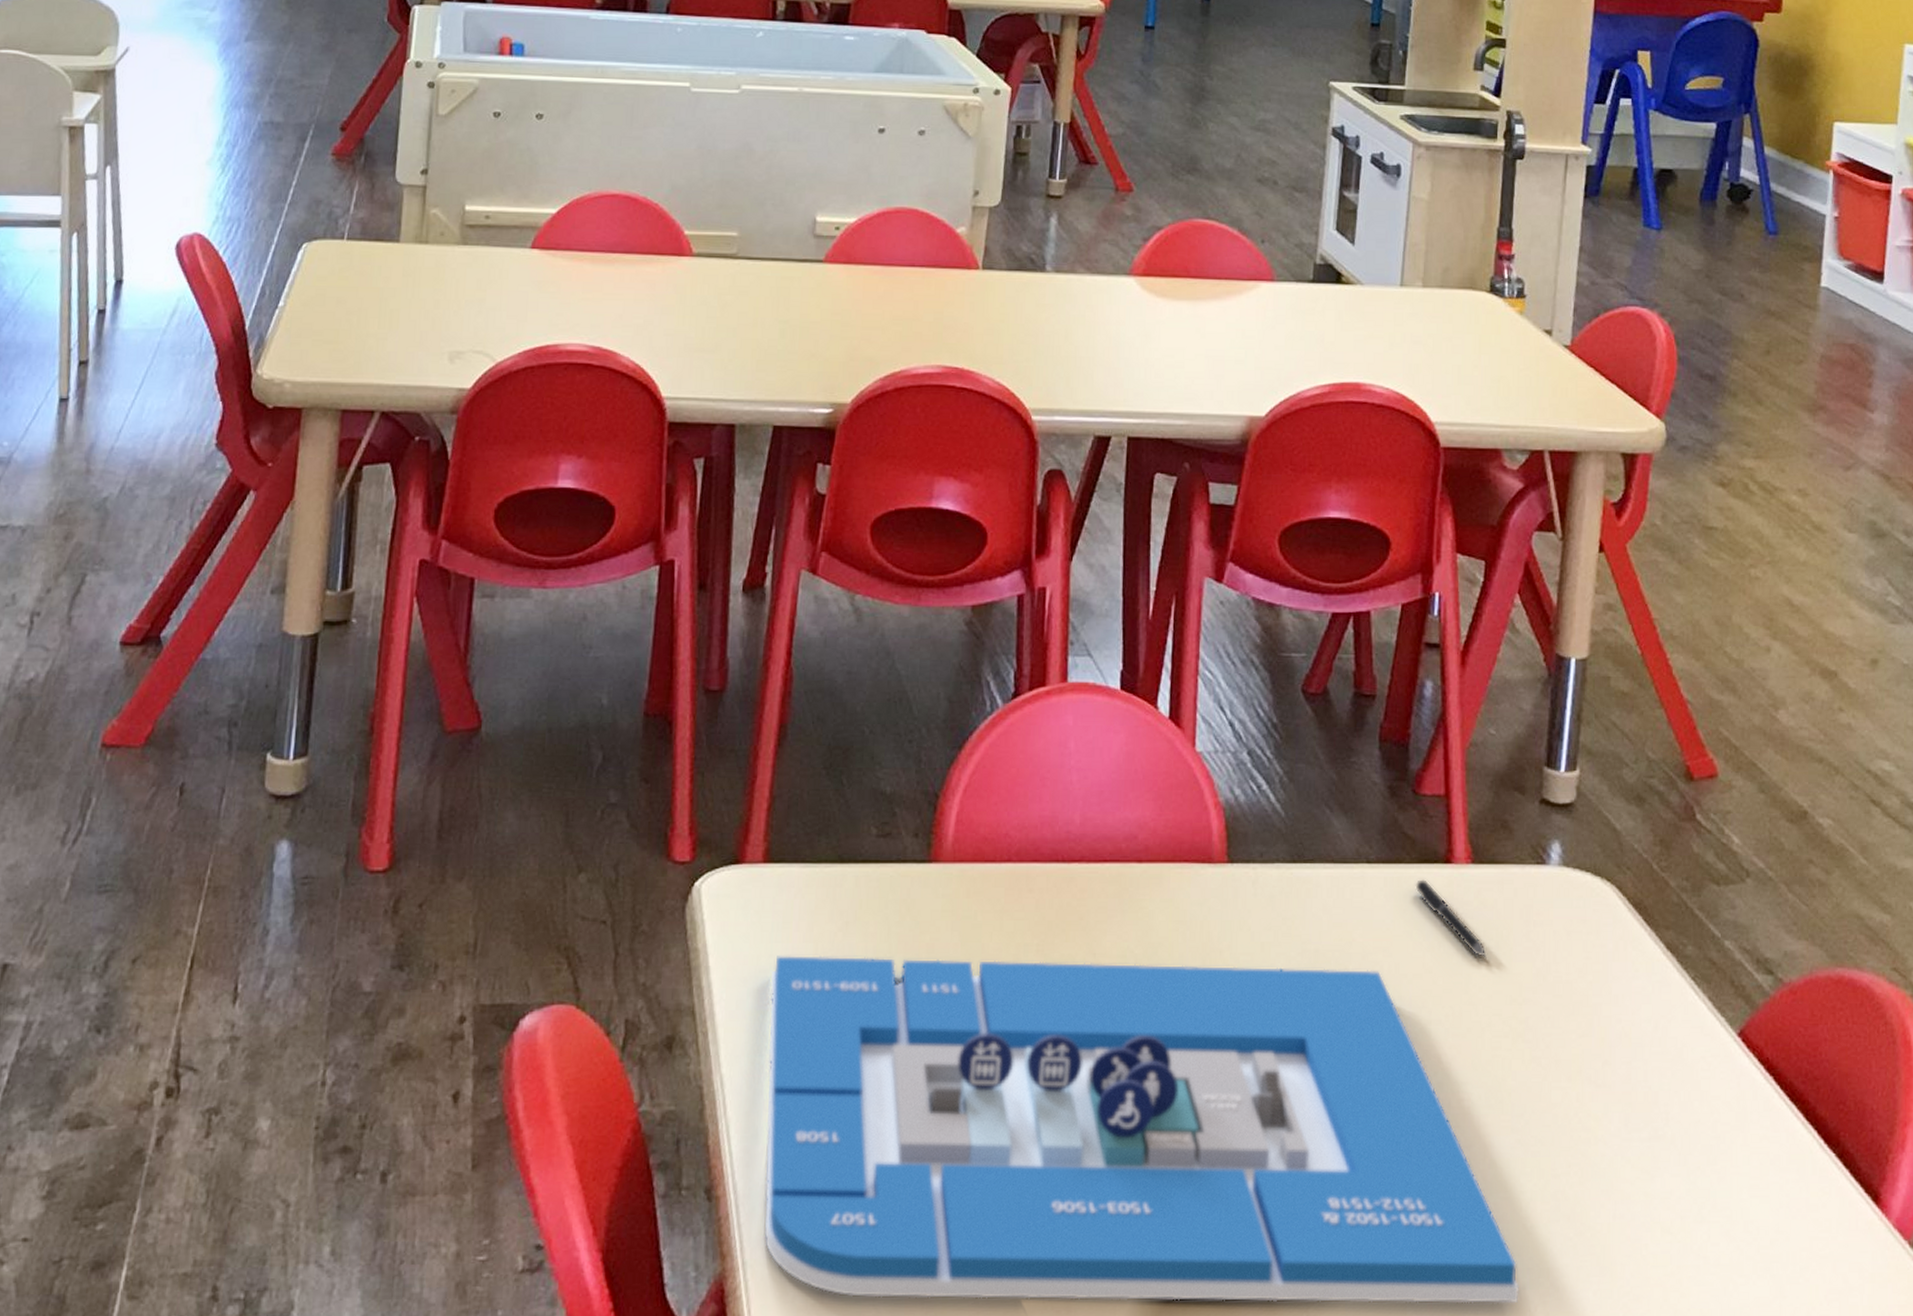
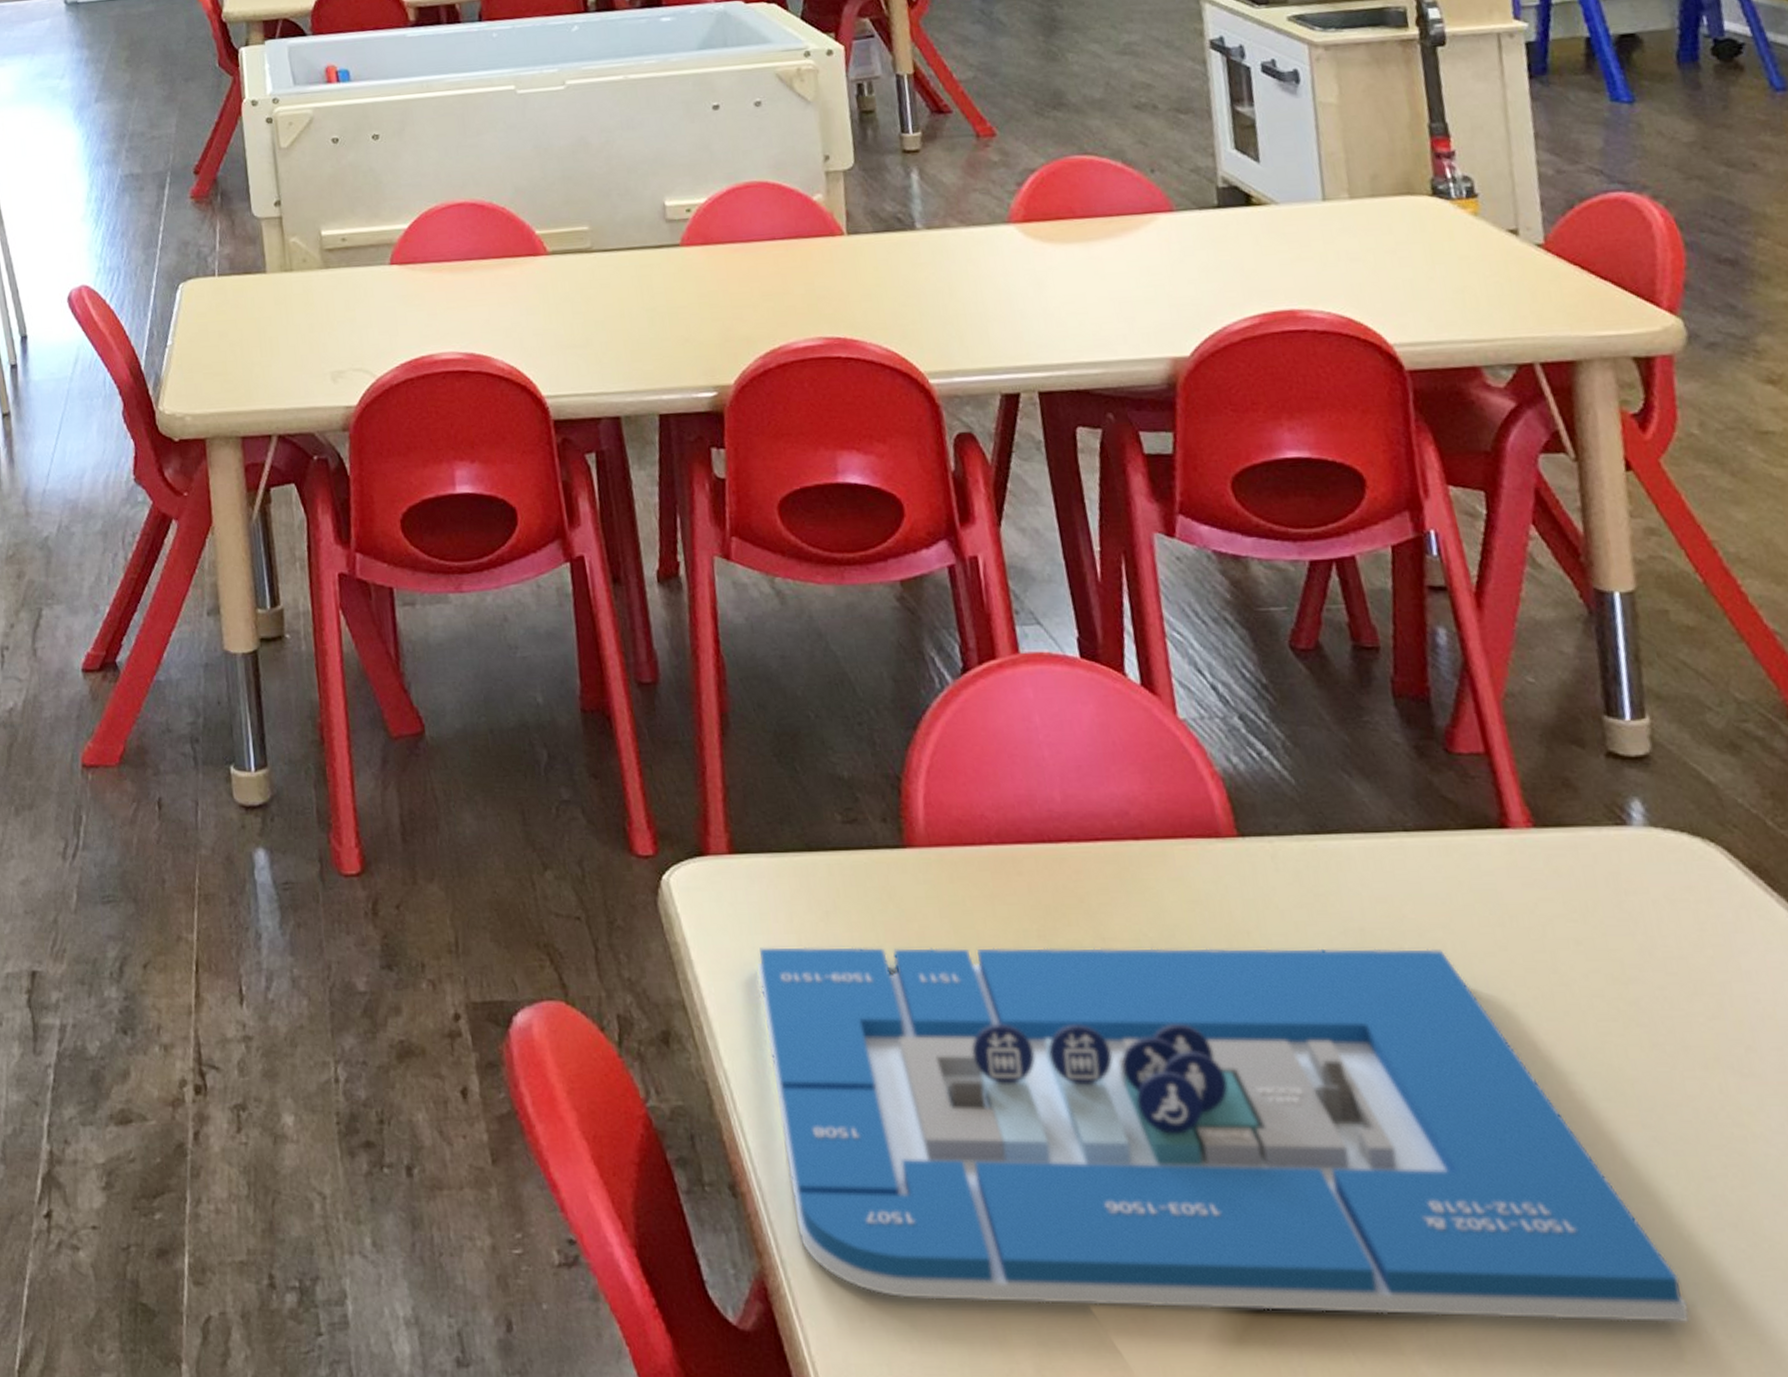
pen: present [1415,879,1487,957] -> none [1467,847,1572,932]

